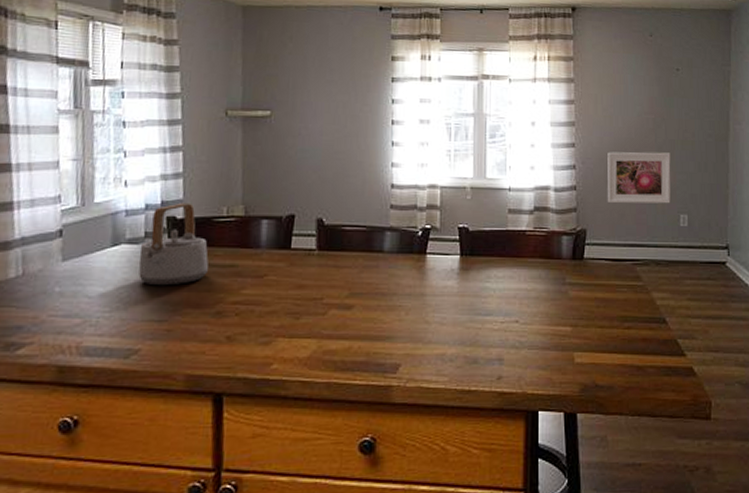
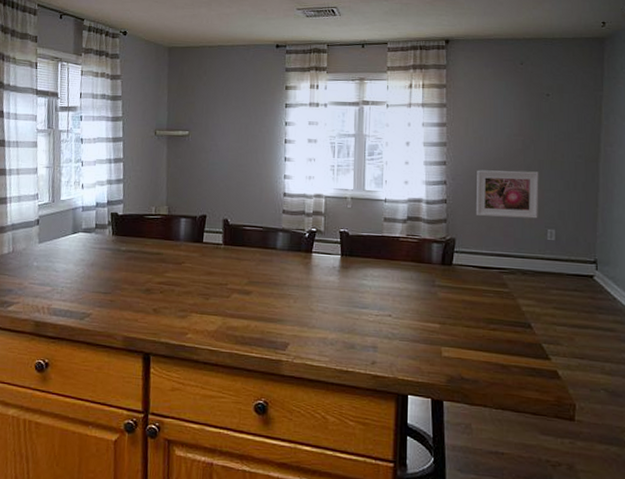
teapot: present [139,202,209,286] -> none [91,202,141,266]

